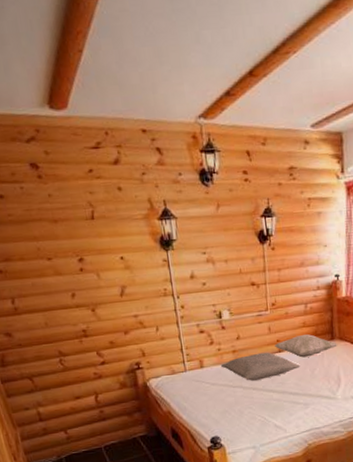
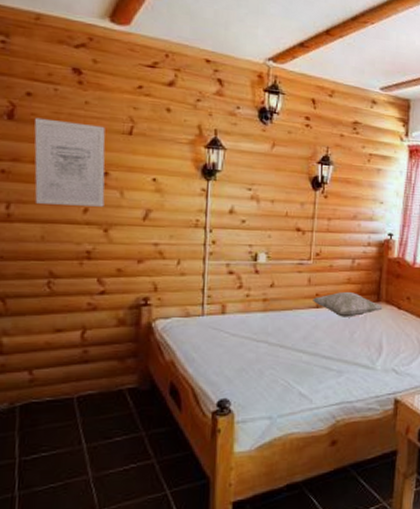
wall art: none [12,215,87,295] -> present [34,117,106,207]
pillow: present [220,352,300,381] -> none [246,305,339,337]

